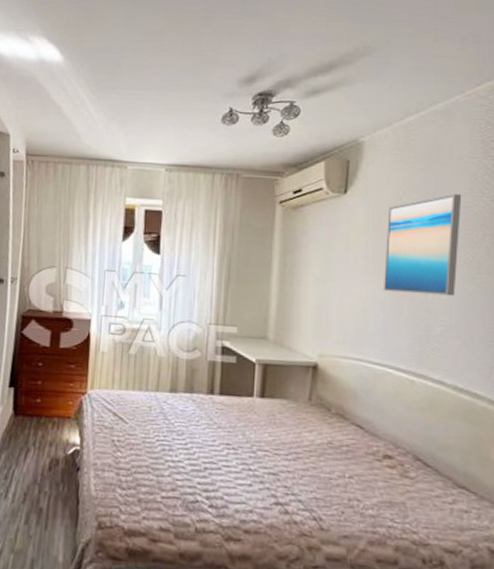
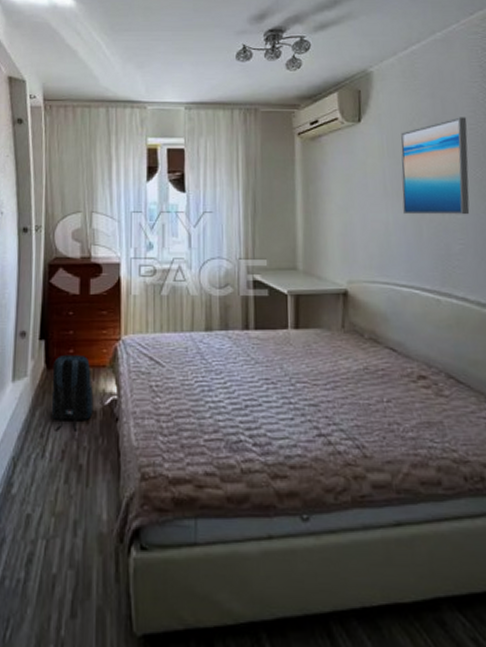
backpack: none [17,403,57,477] -> present [51,354,94,431]

